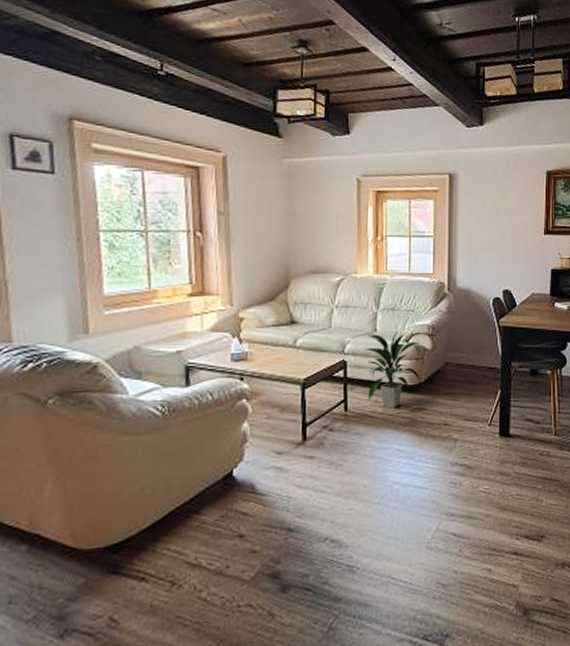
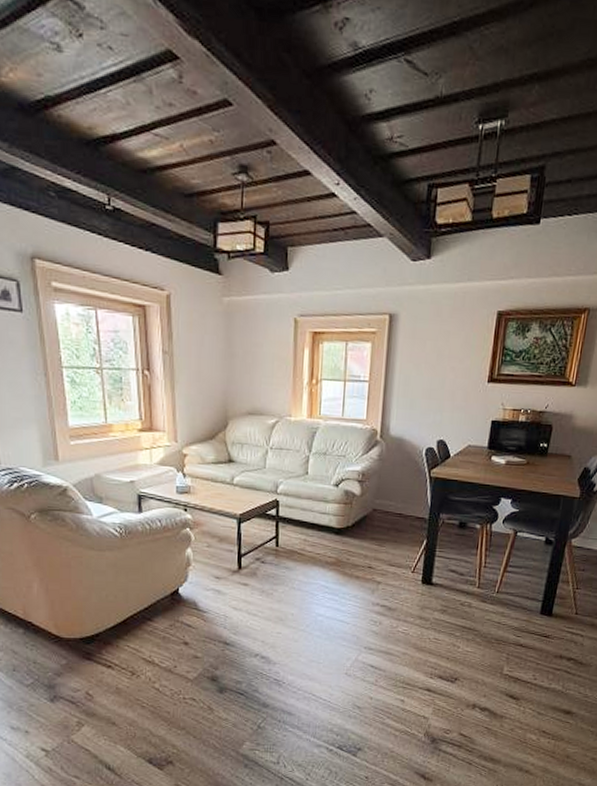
indoor plant: present [364,331,421,409] -> none [296,475,351,548]

